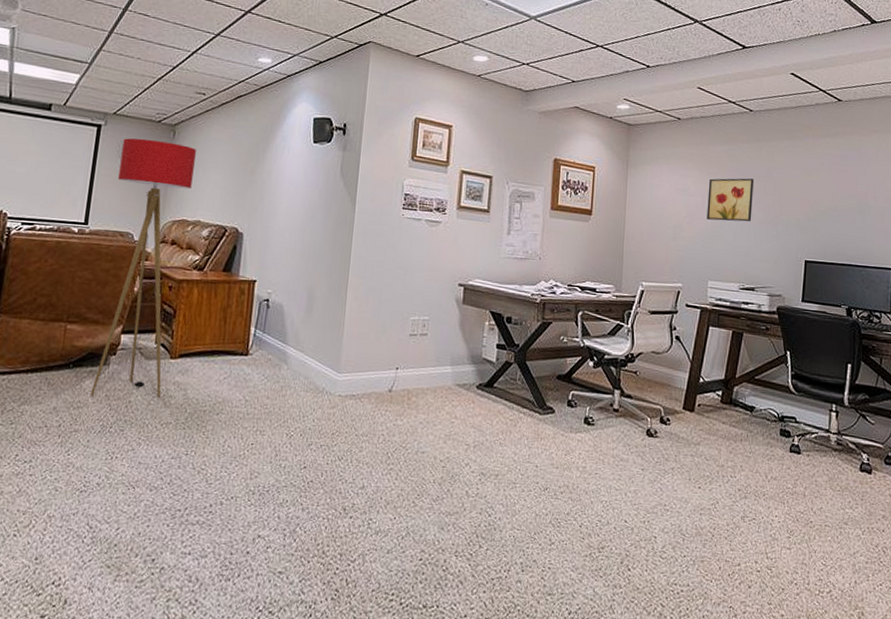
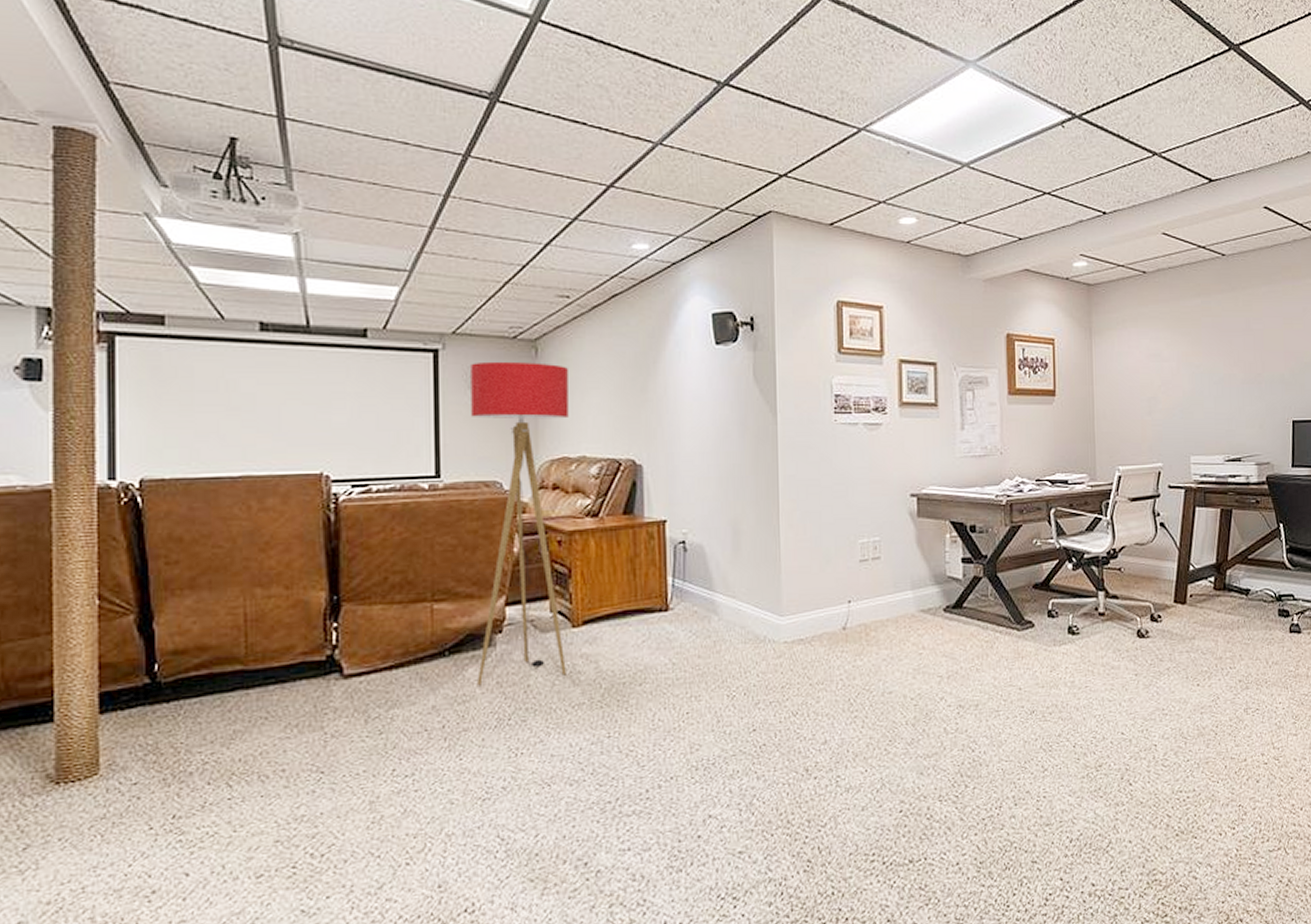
wall art: present [707,178,754,222] -> none [1182,334,1233,386]

